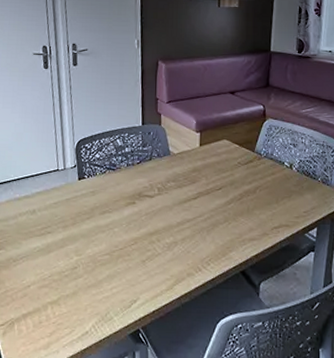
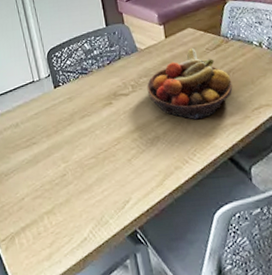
fruit bowl: none [173,159,257,231] -> present [146,47,233,120]

